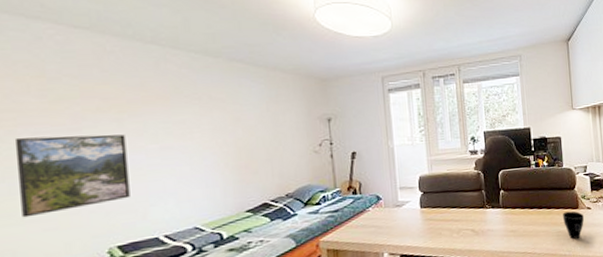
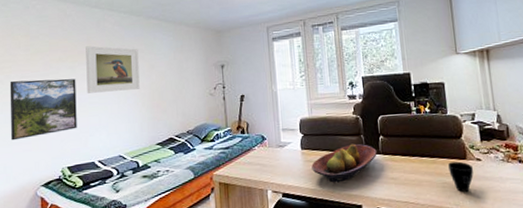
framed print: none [138,92,221,153] -> present [86,46,140,94]
fruit bowl: none [431,199,498,240] -> present [311,143,377,183]

